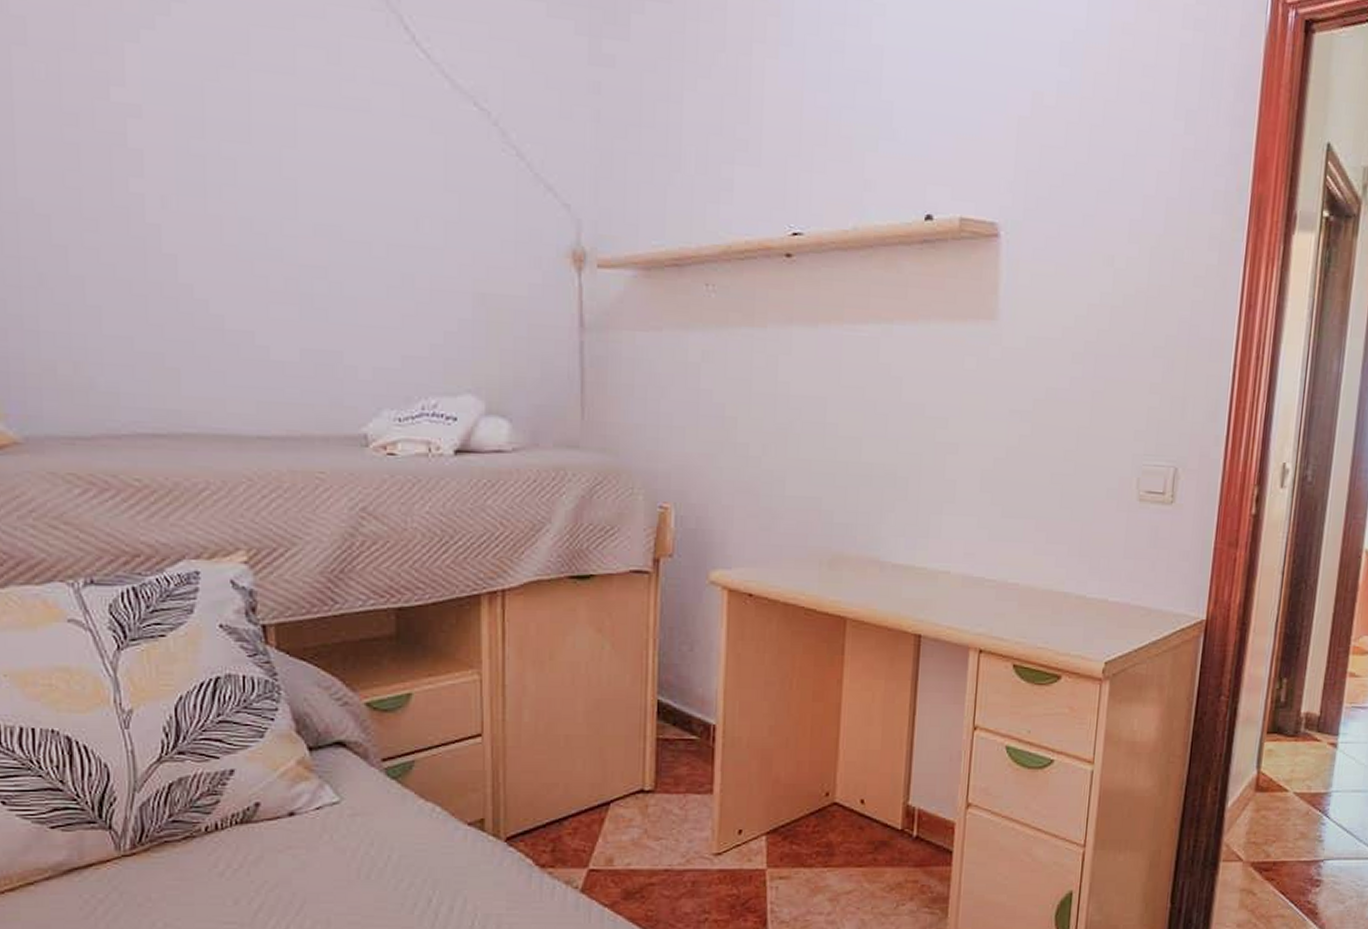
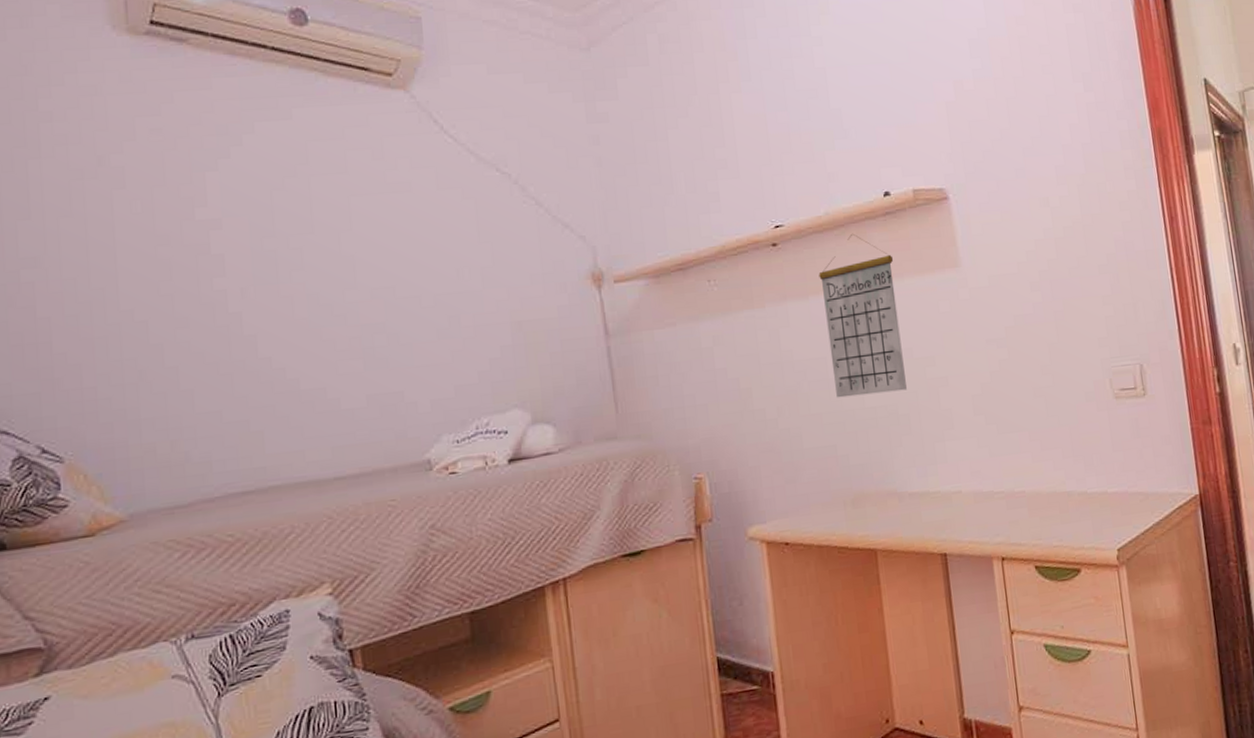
calendar: none [831,258,923,451] -> present [818,233,907,398]

